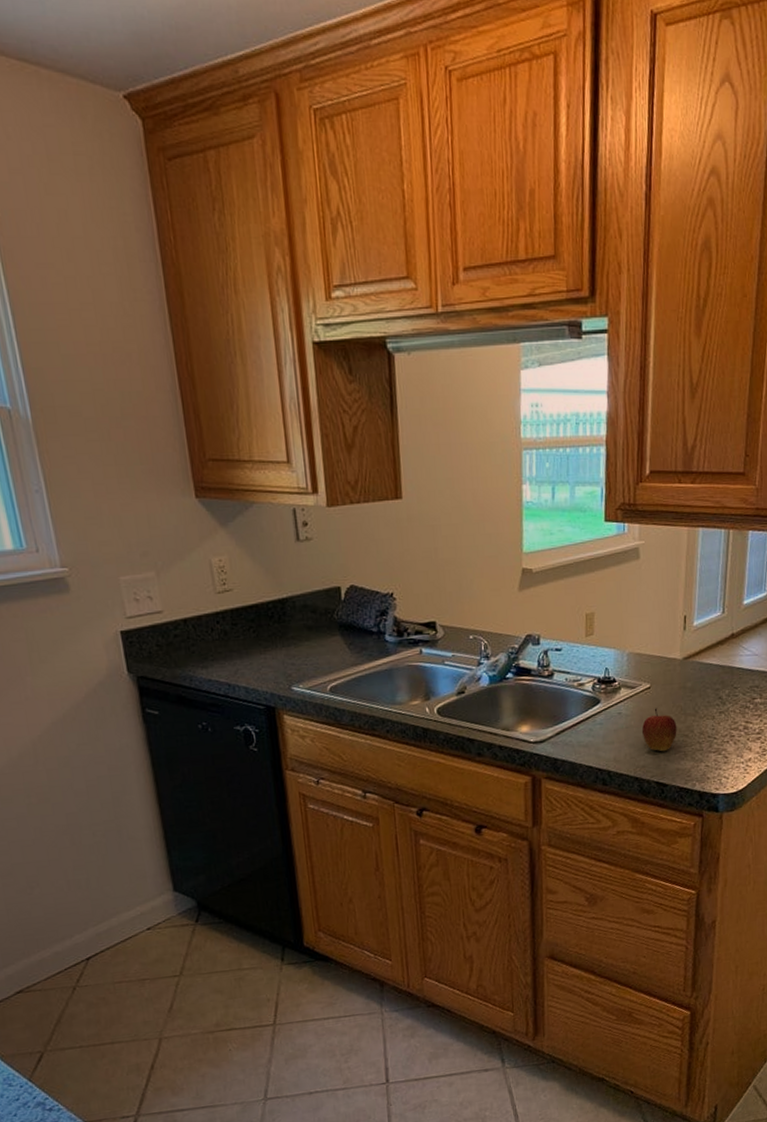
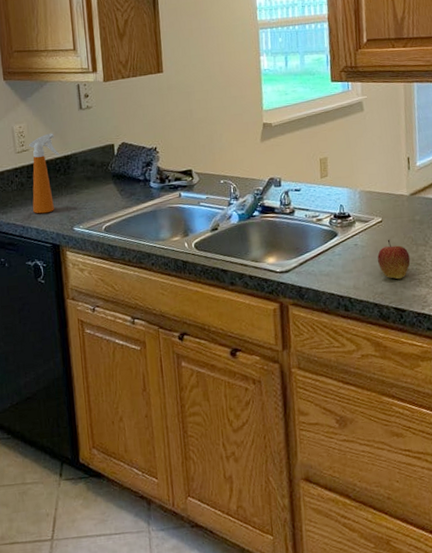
spray bottle: none [231,569,273,670] -> present [28,133,60,214]

